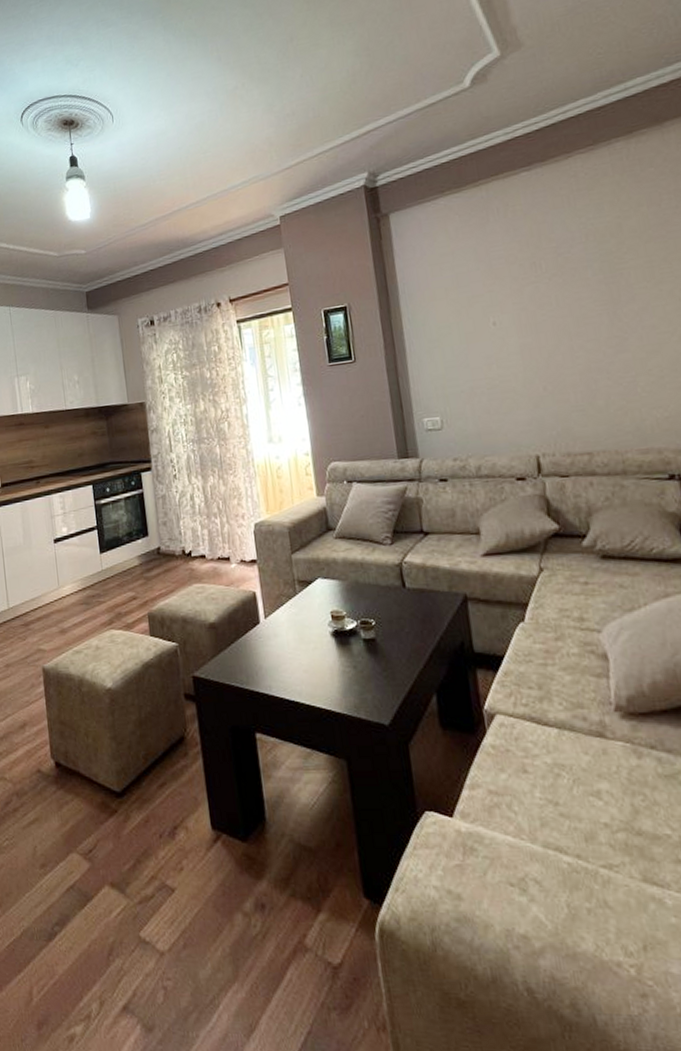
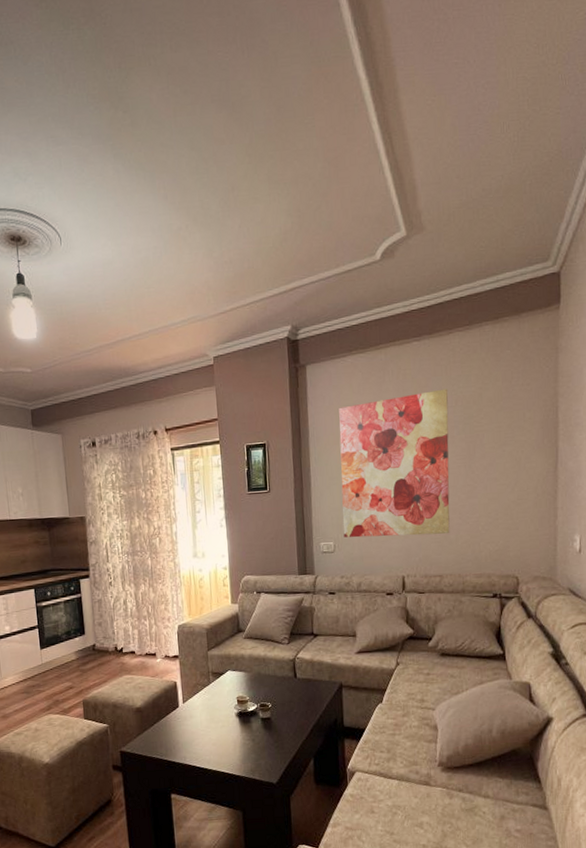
wall art: none [433,222,597,411] -> present [339,388,450,538]

